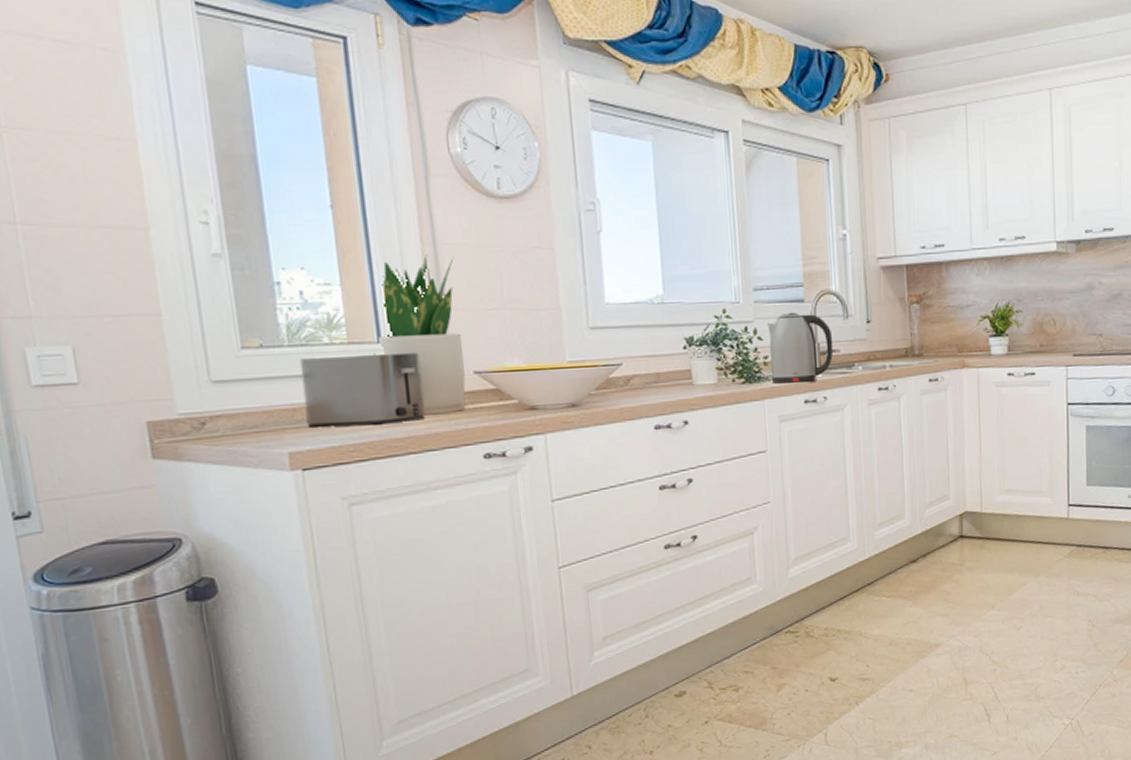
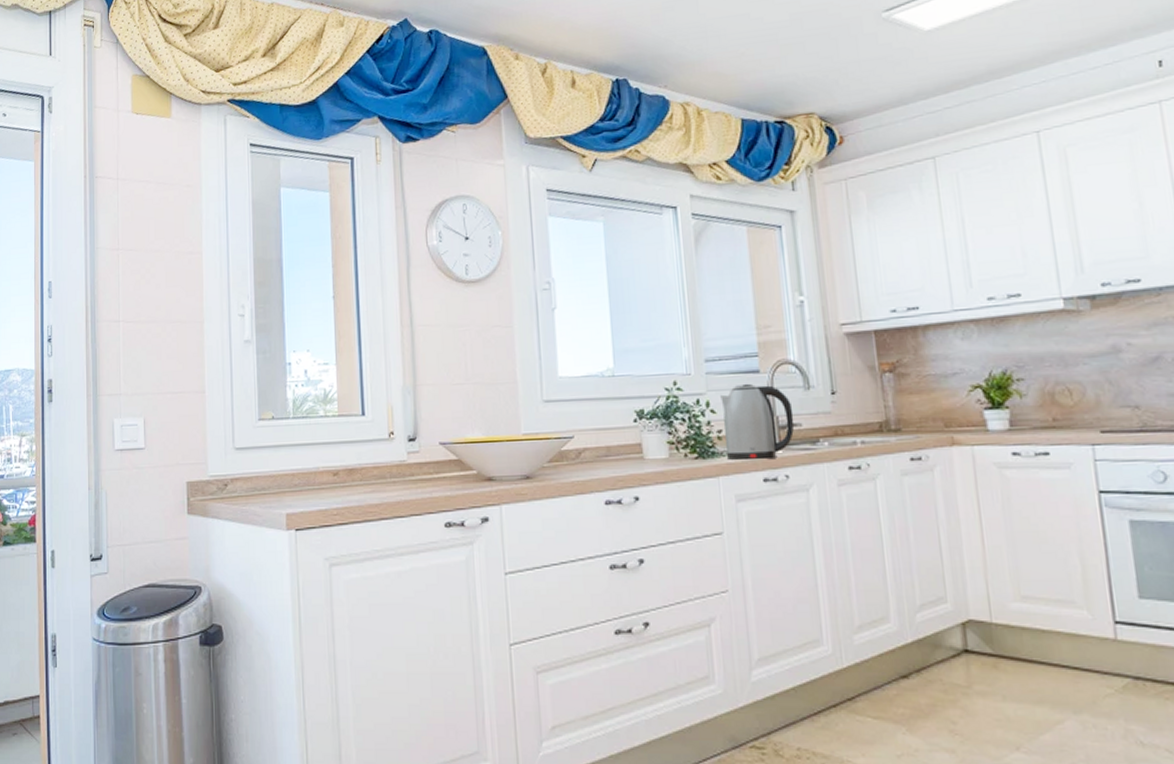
toaster: present [299,353,426,428] -> none [300,425,397,492]
planter: present [373,254,466,415] -> none [358,335,432,483]

